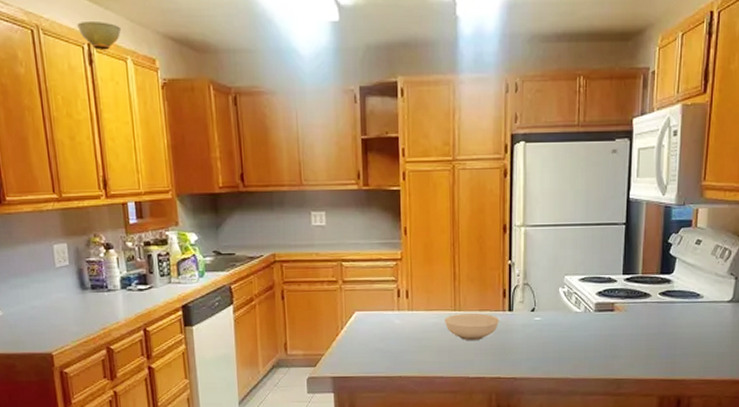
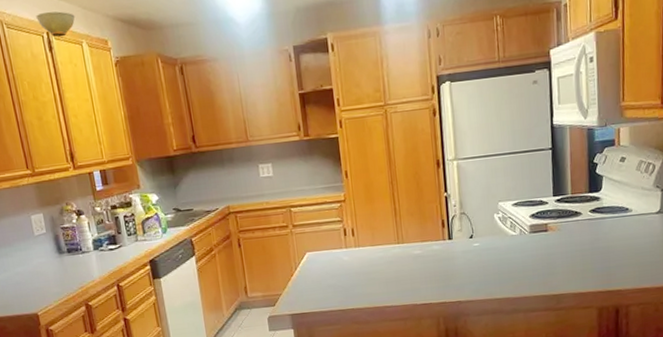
bowl: present [444,313,499,341] -> none [389,244,441,271]

